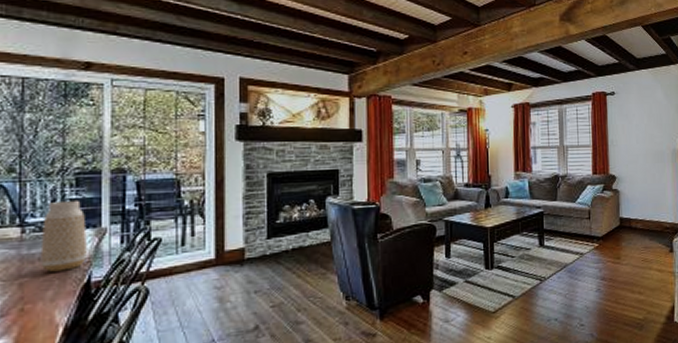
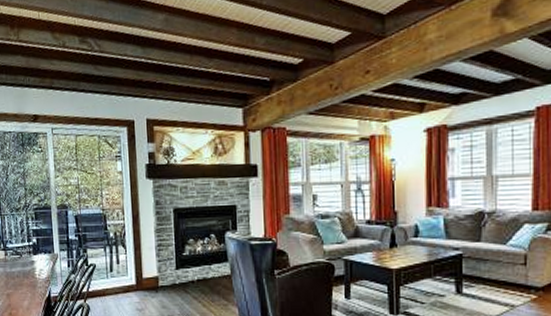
vase: present [40,200,87,272] -> none [17,230,47,287]

